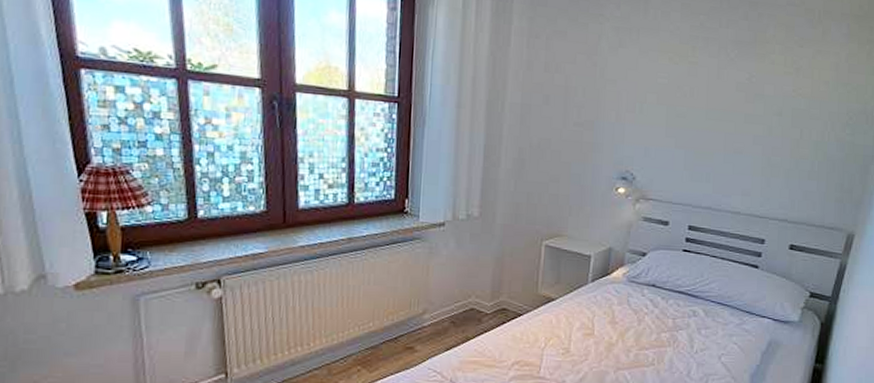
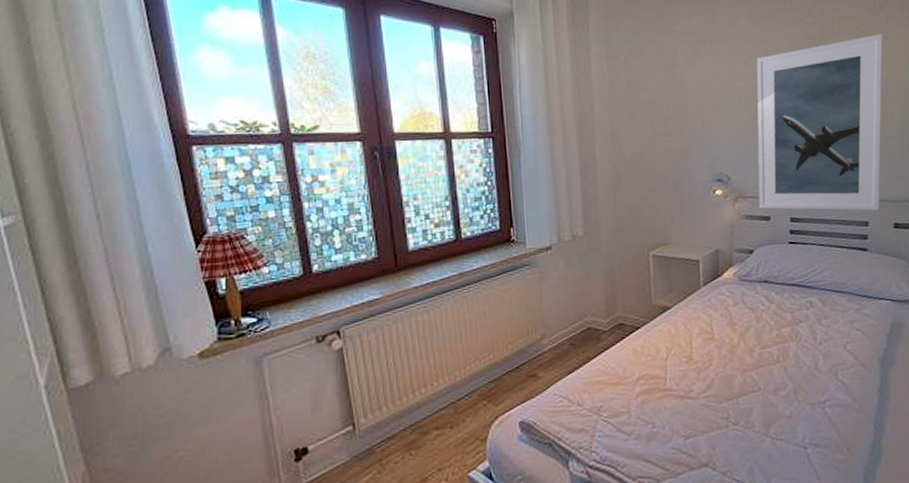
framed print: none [659,47,816,230] -> present [756,34,884,211]

